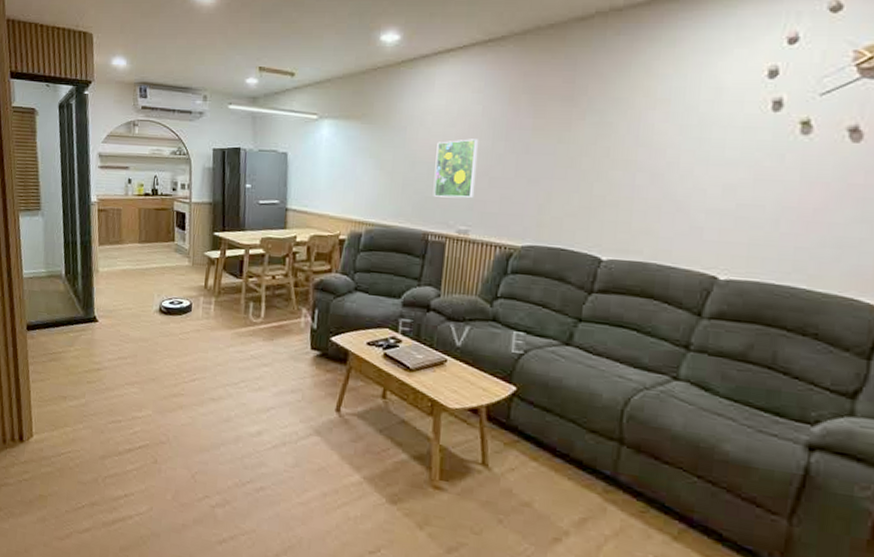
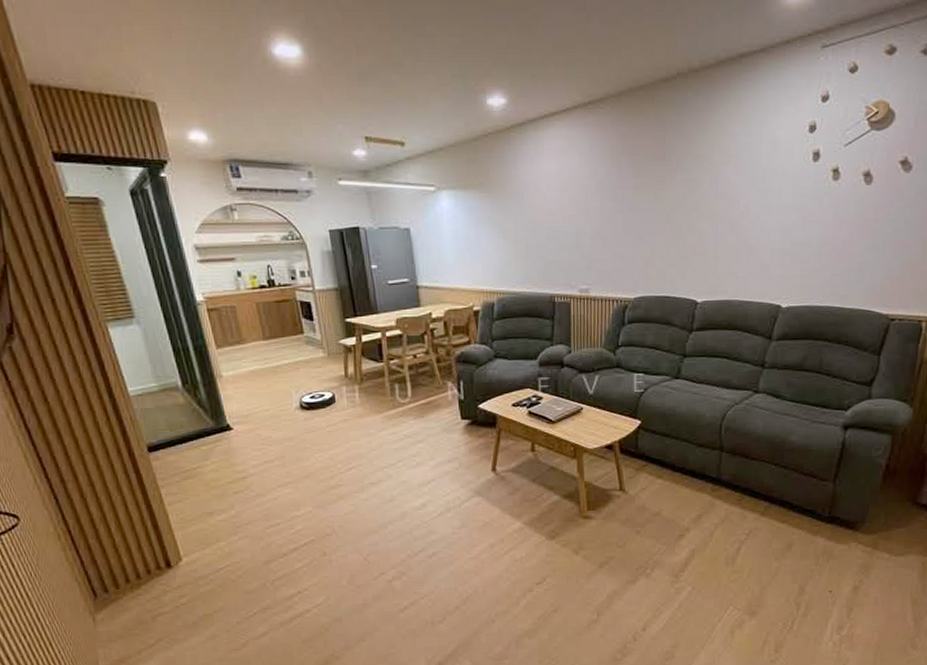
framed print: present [433,139,479,198] -> none [553,201,591,260]

